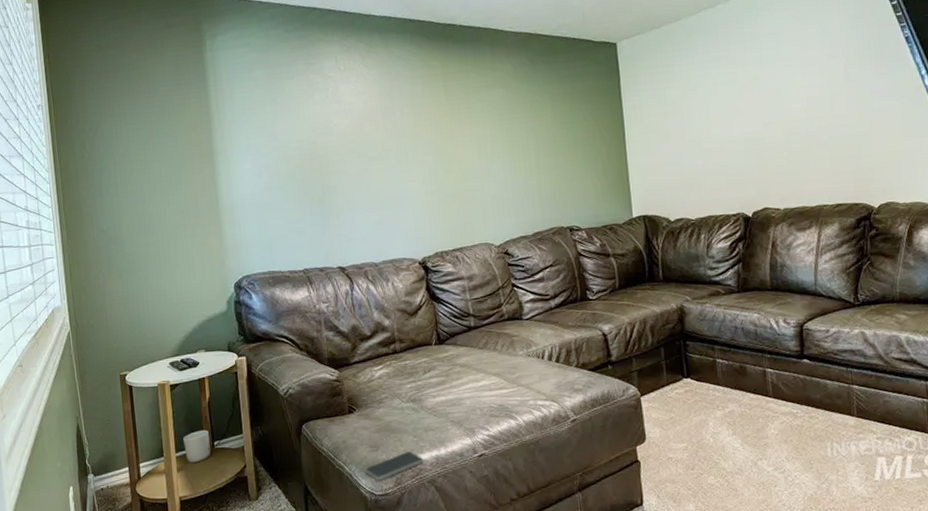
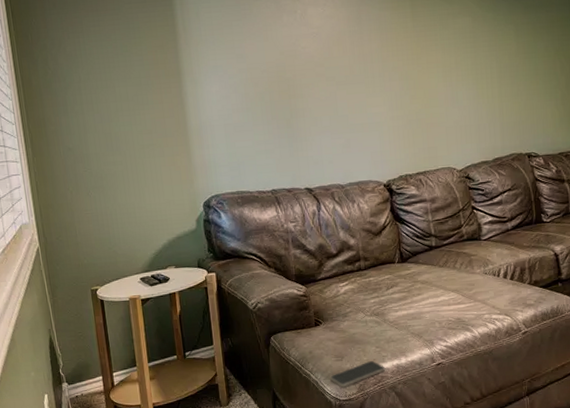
mug: present [183,429,211,463] -> none [155,341,183,372]

